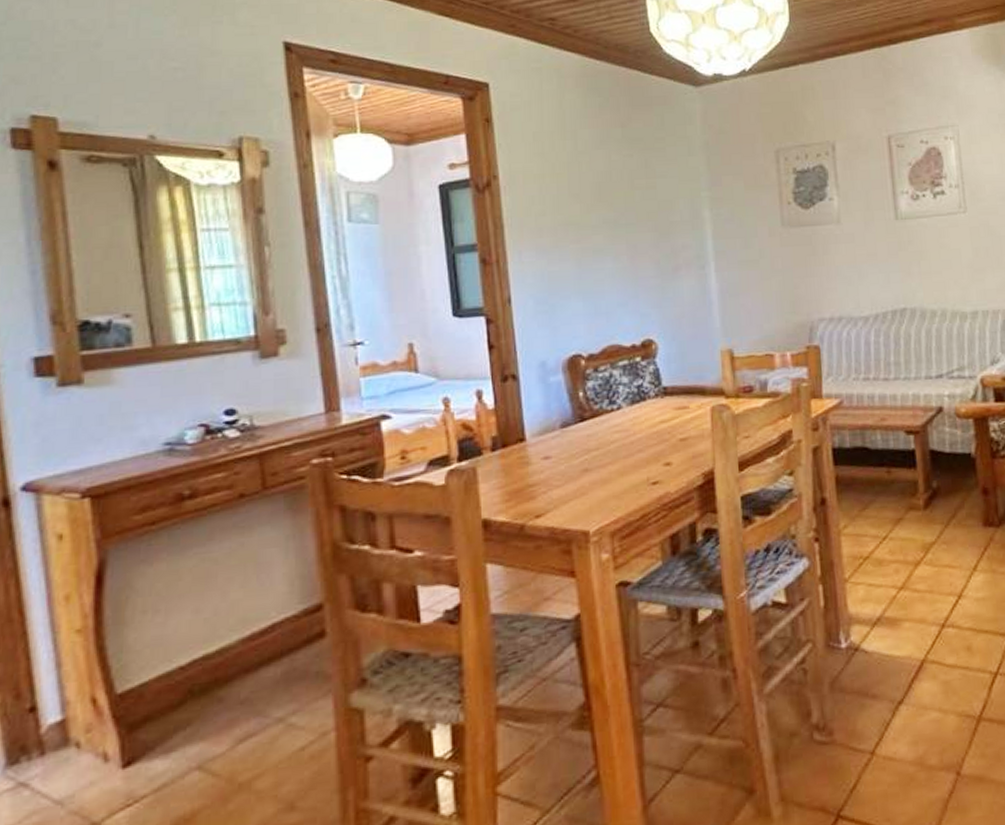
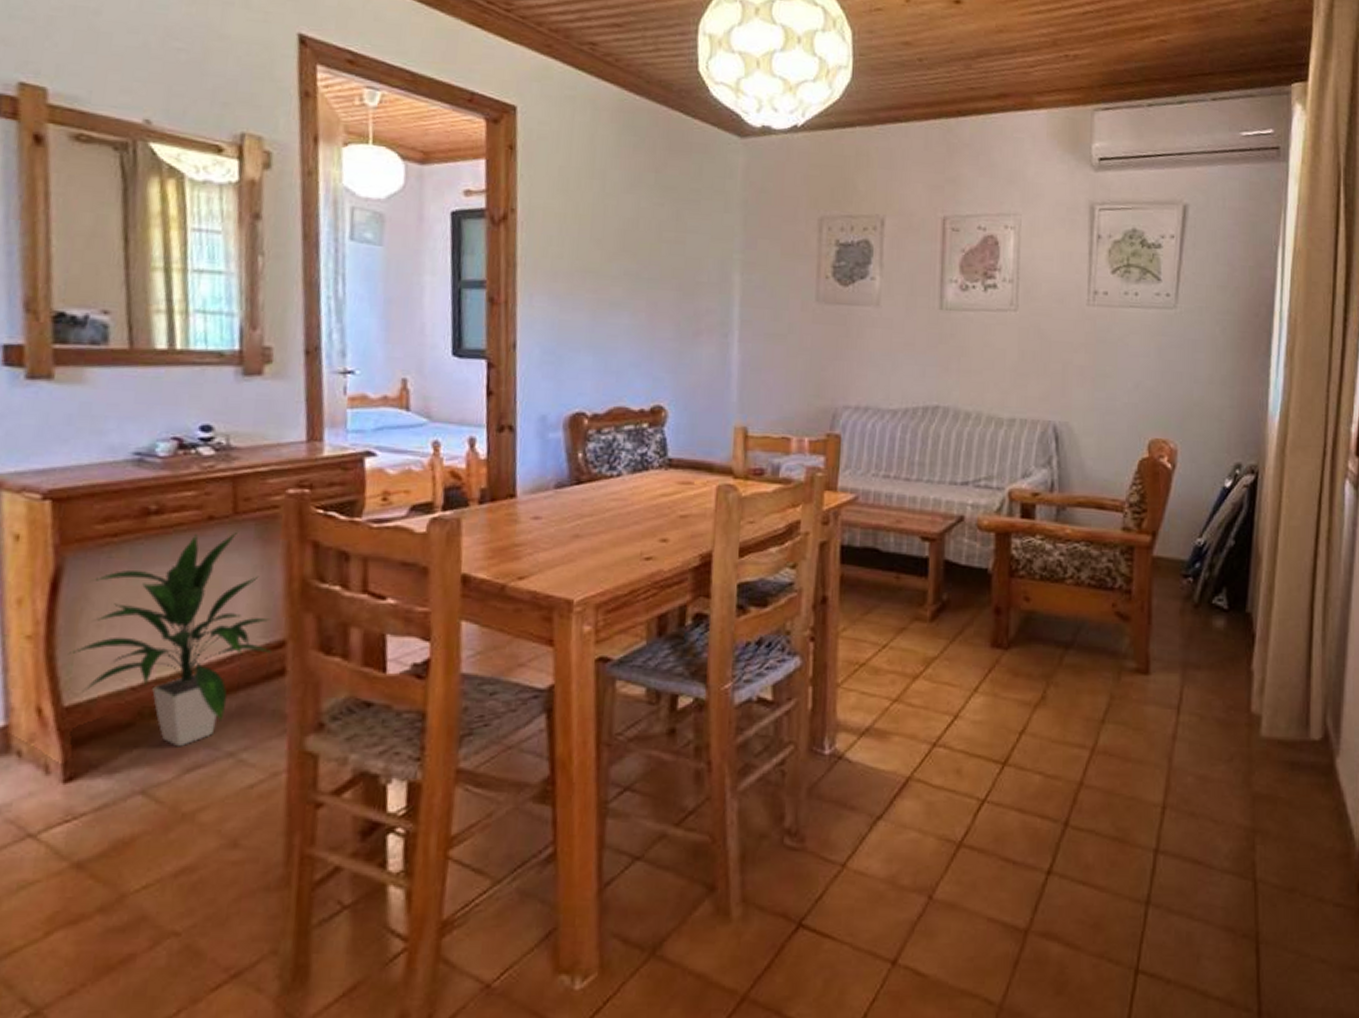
indoor plant: none [117,504,310,720] -> present [67,530,272,747]

